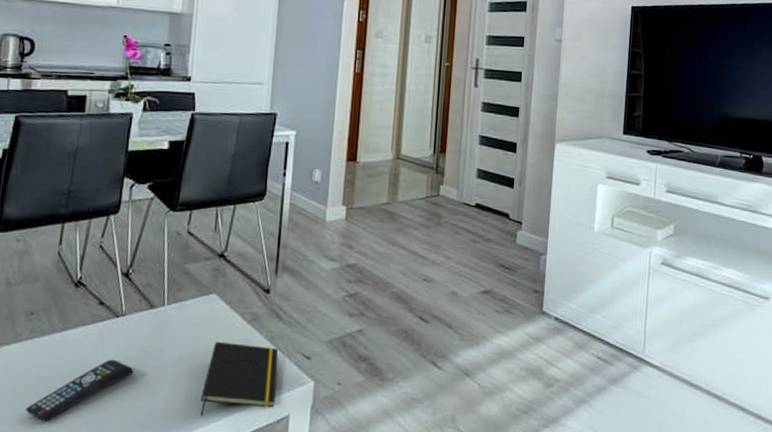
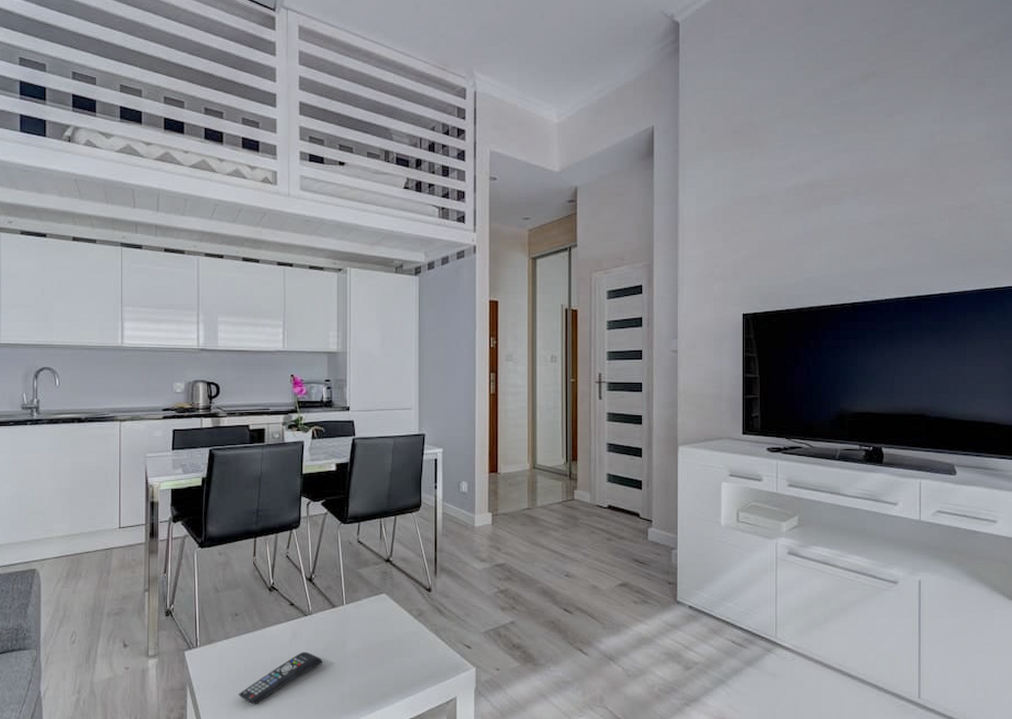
notepad: present [201,341,279,417] -> none [380,634,443,700]

